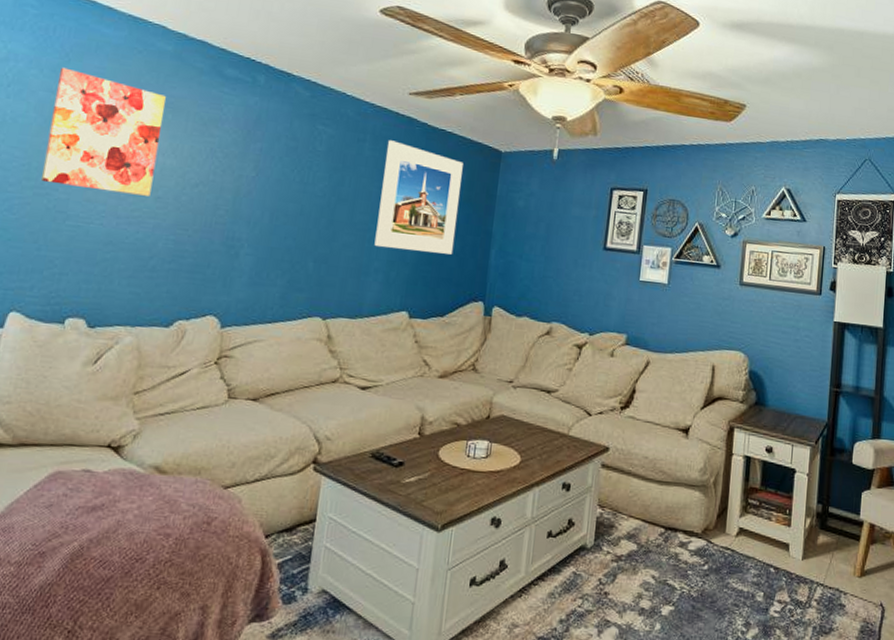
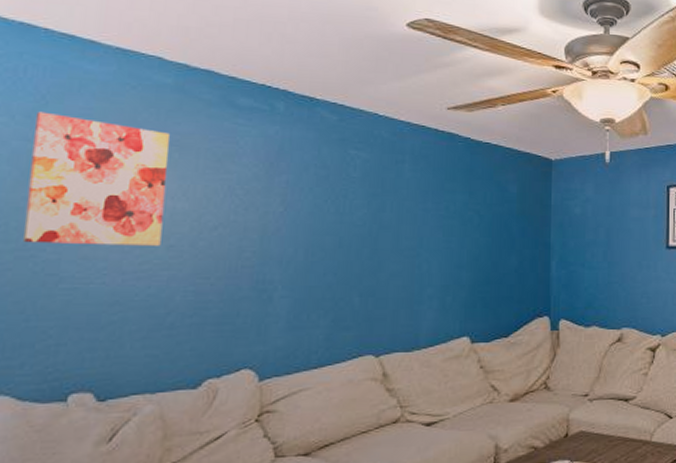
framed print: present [374,140,463,255] -> none [425,159,513,271]

